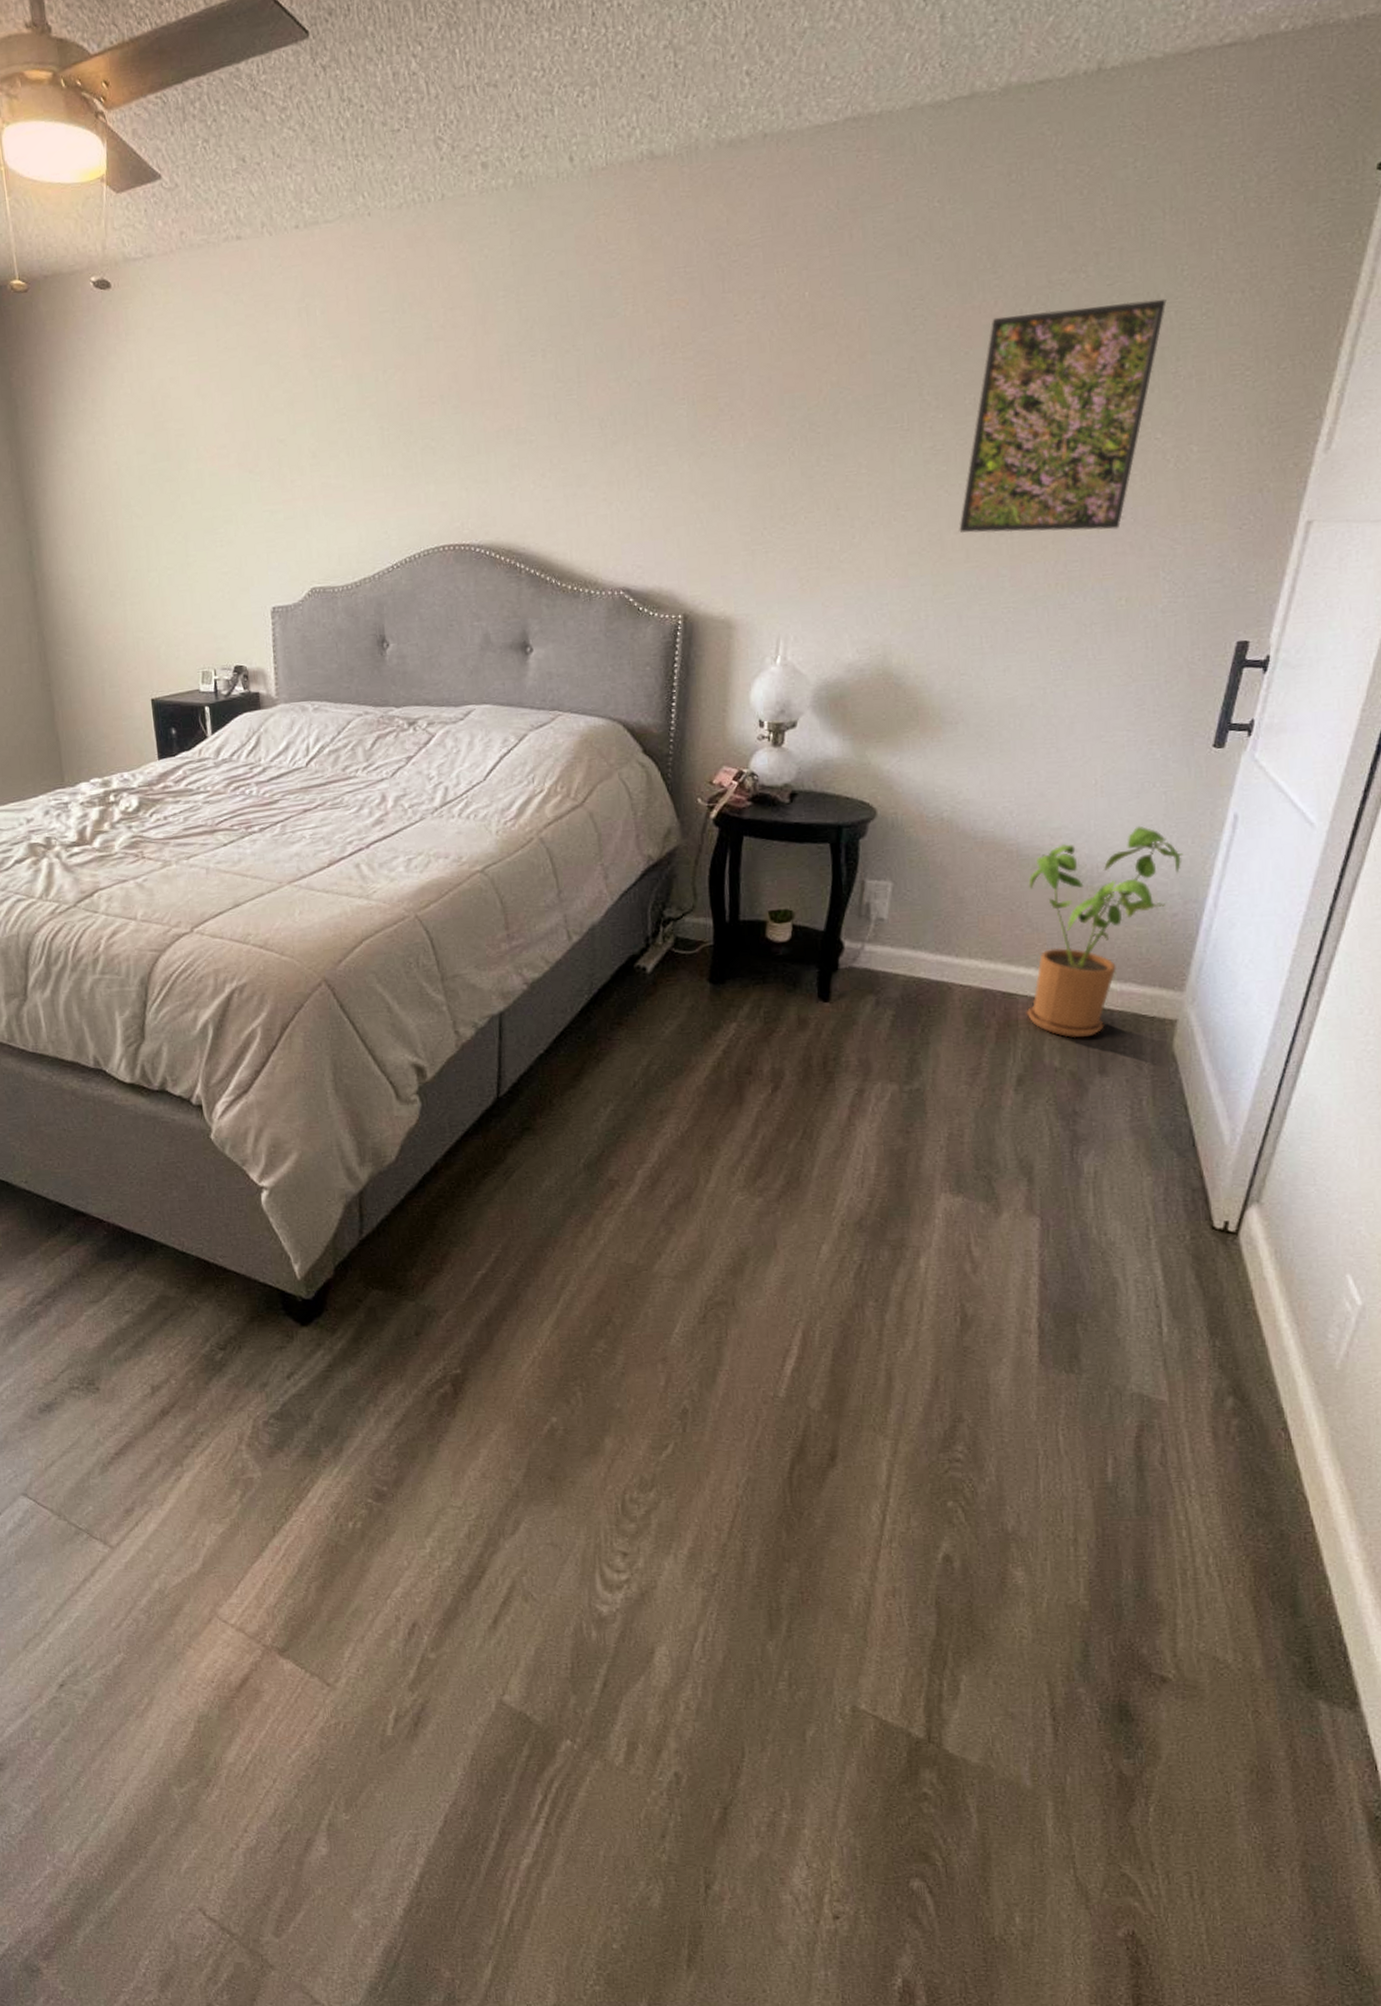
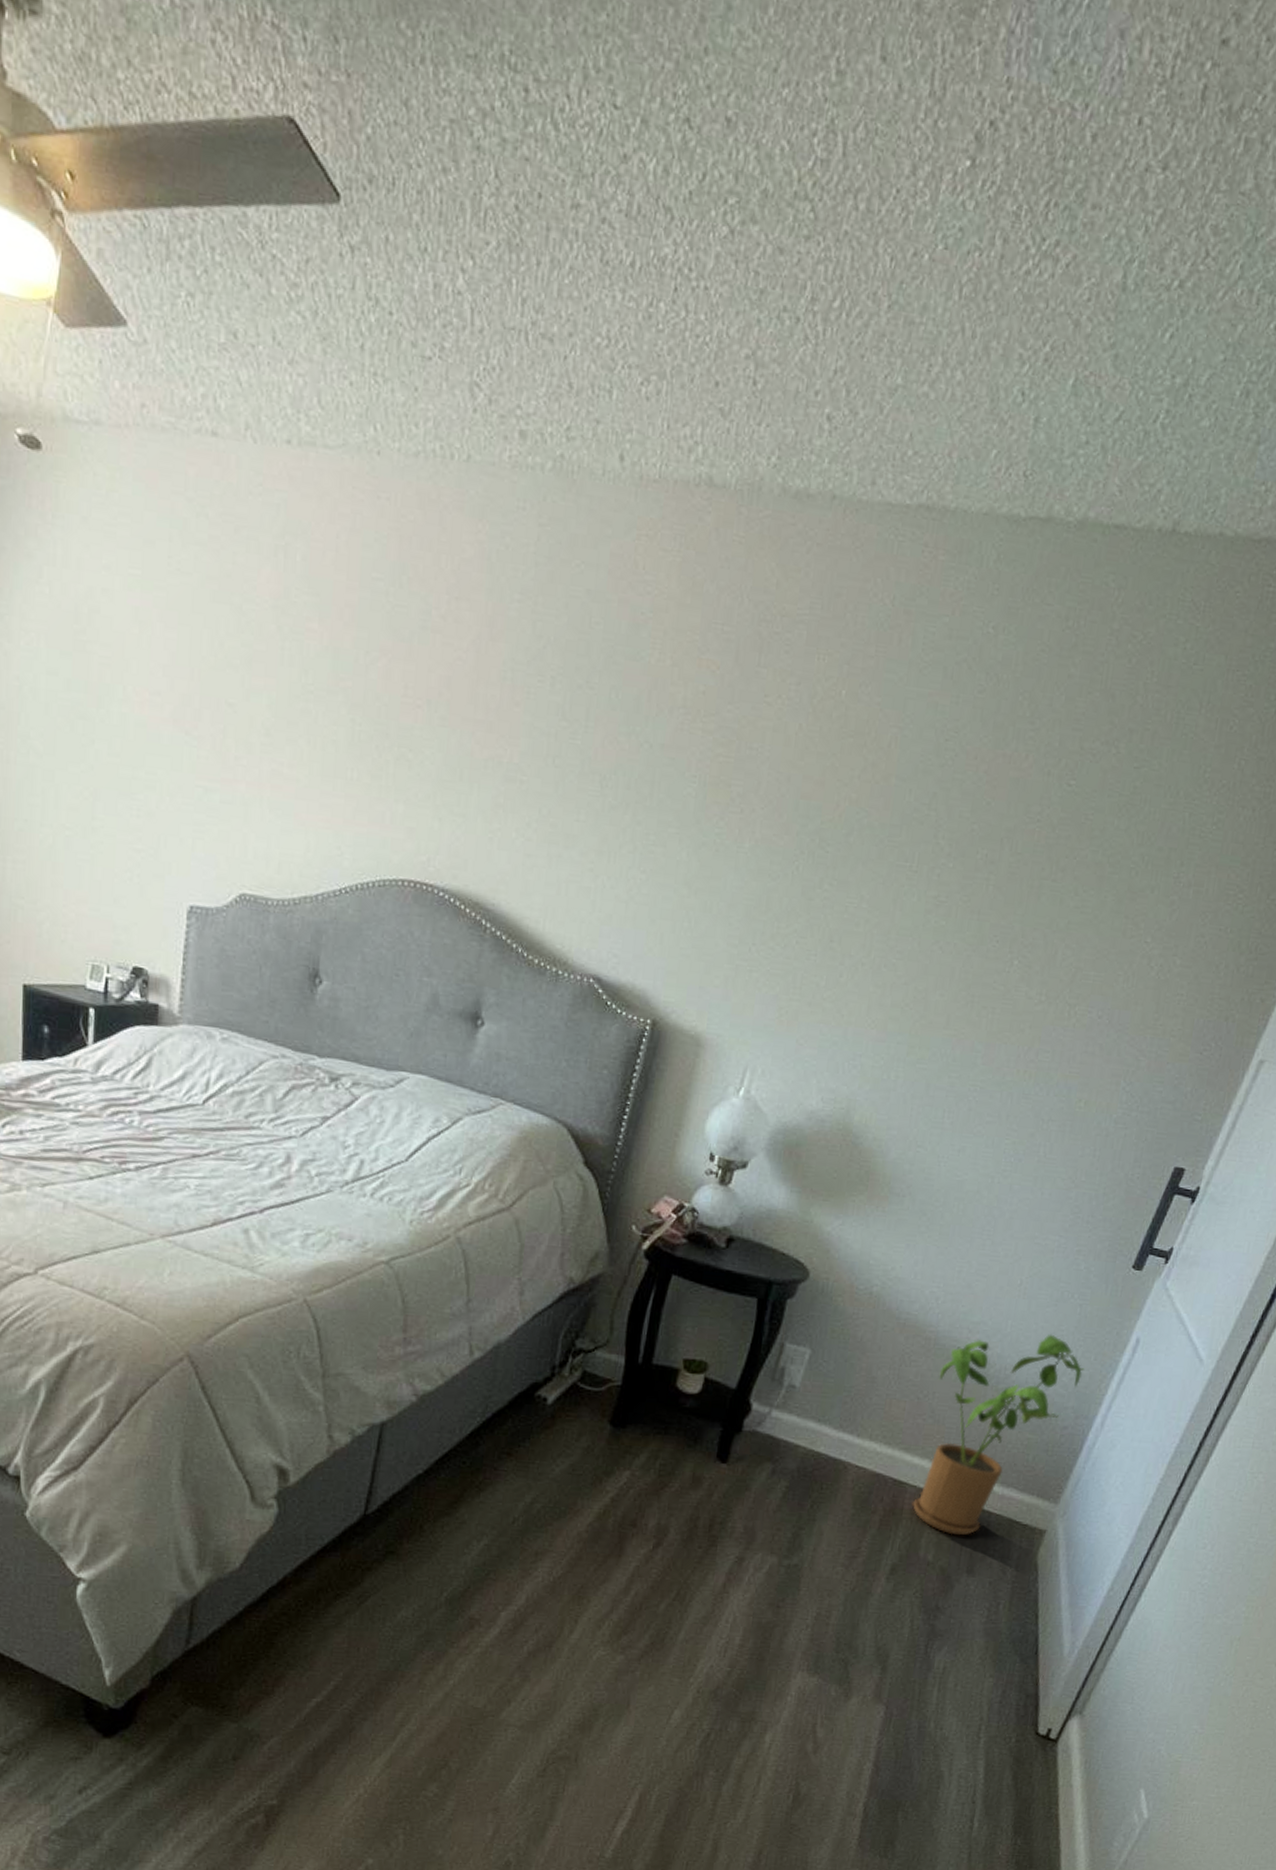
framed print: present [959,298,1167,534] -> none [945,772,1184,1028]

